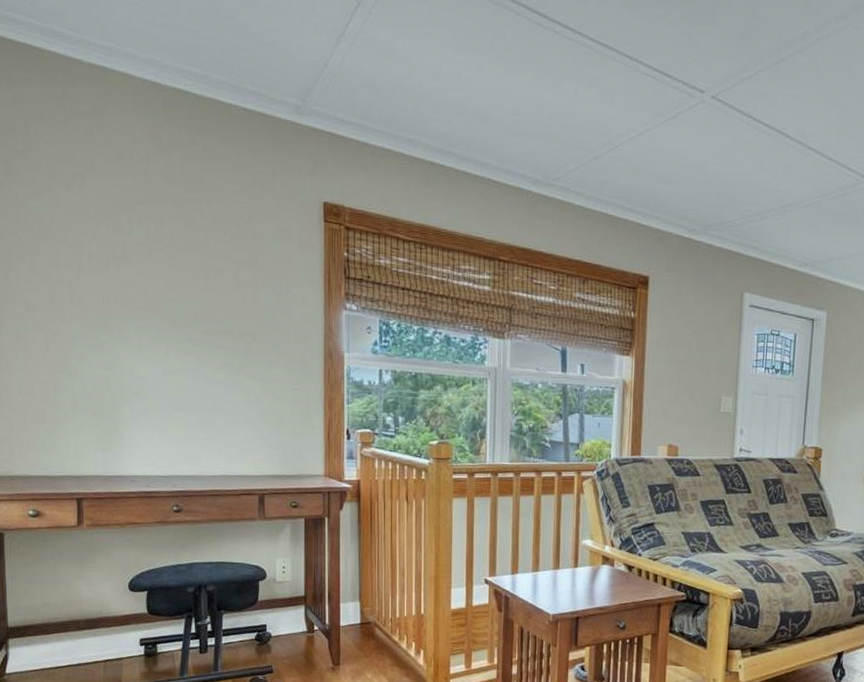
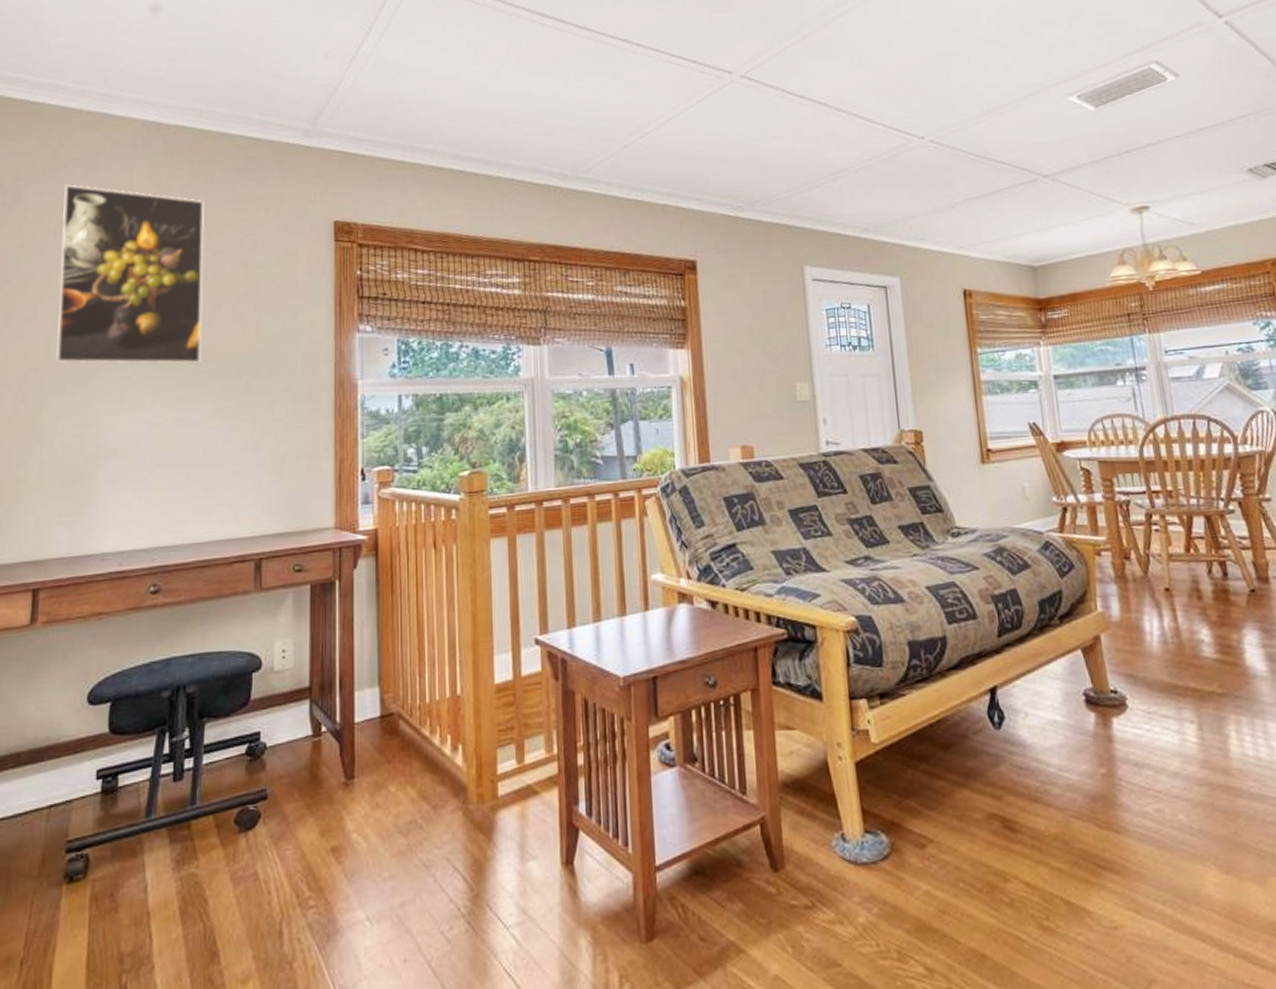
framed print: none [72,137,207,323] -> present [56,184,205,365]

